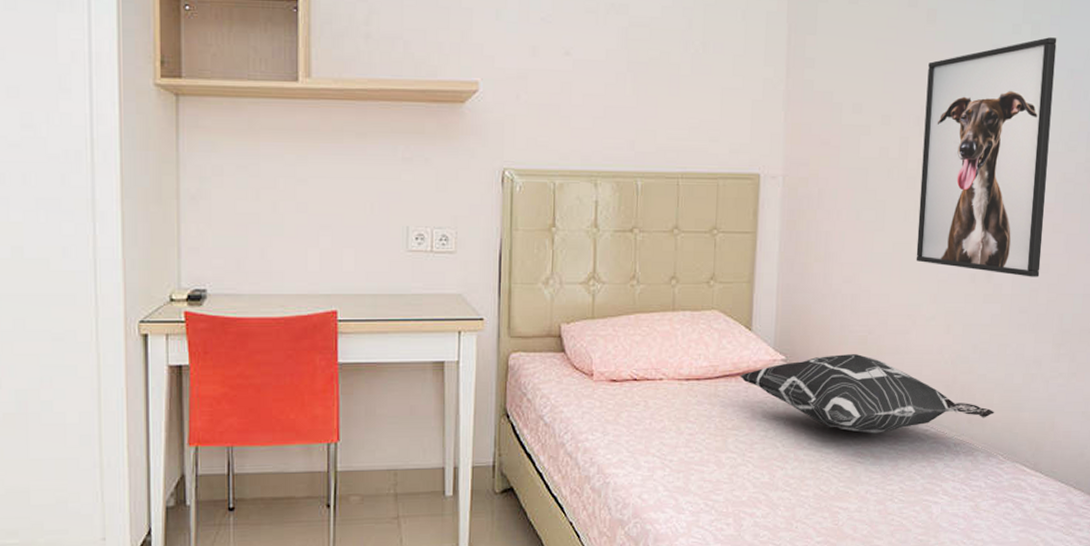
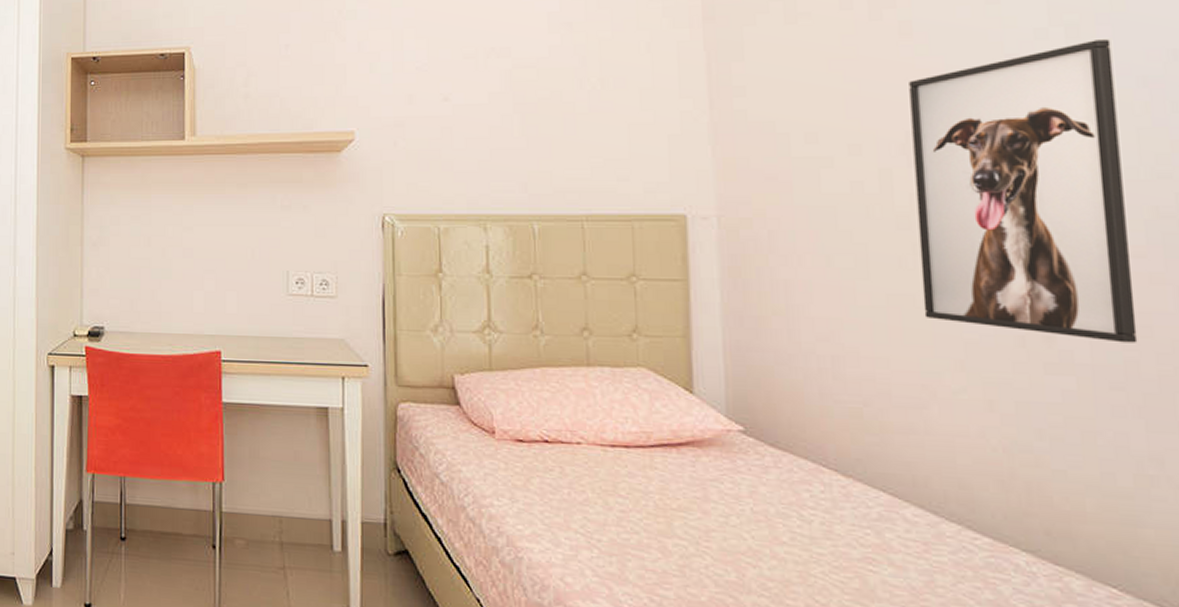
decorative pillow: present [739,354,994,434] -> none [681,429,1090,536]

